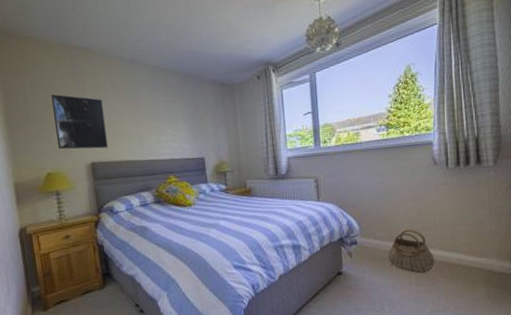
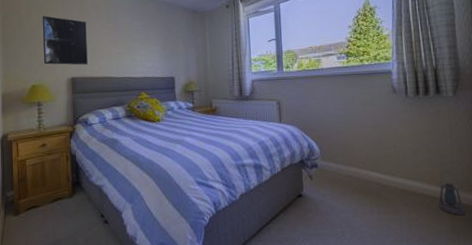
basket: present [387,229,435,273] -> none [348,155,397,200]
lantern: none [475,241,500,284] -> present [439,172,464,216]

